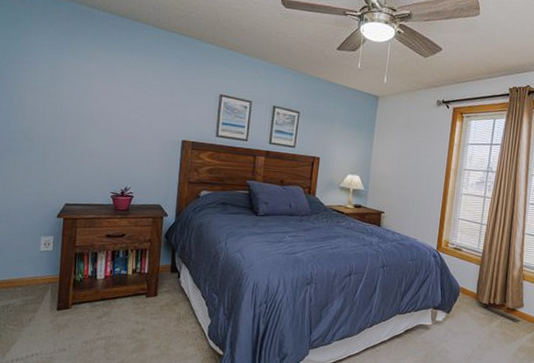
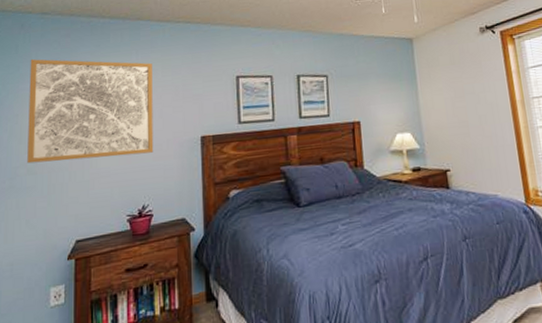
wall art: none [24,35,145,145] -> present [27,59,154,164]

